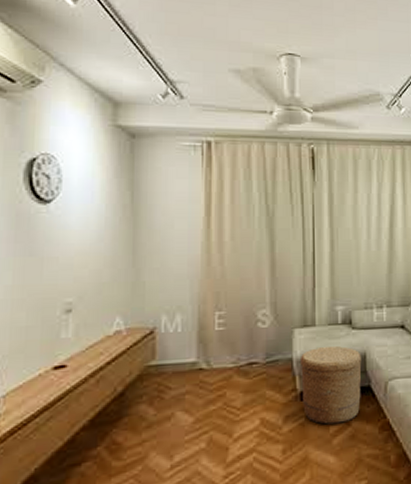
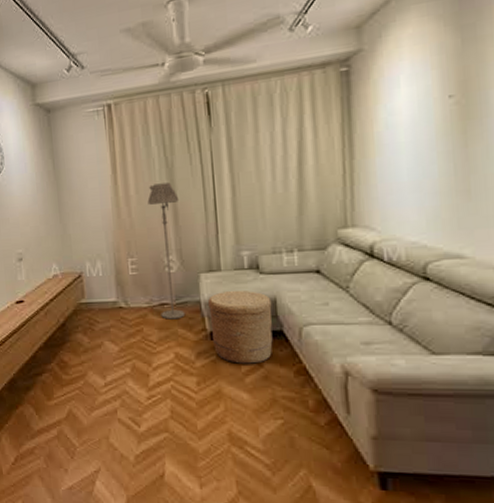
floor lamp: none [243,231,278,381] -> present [147,182,186,320]

